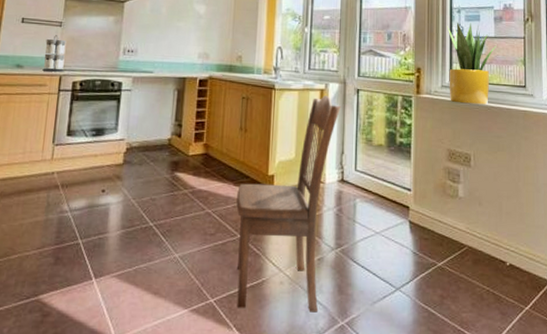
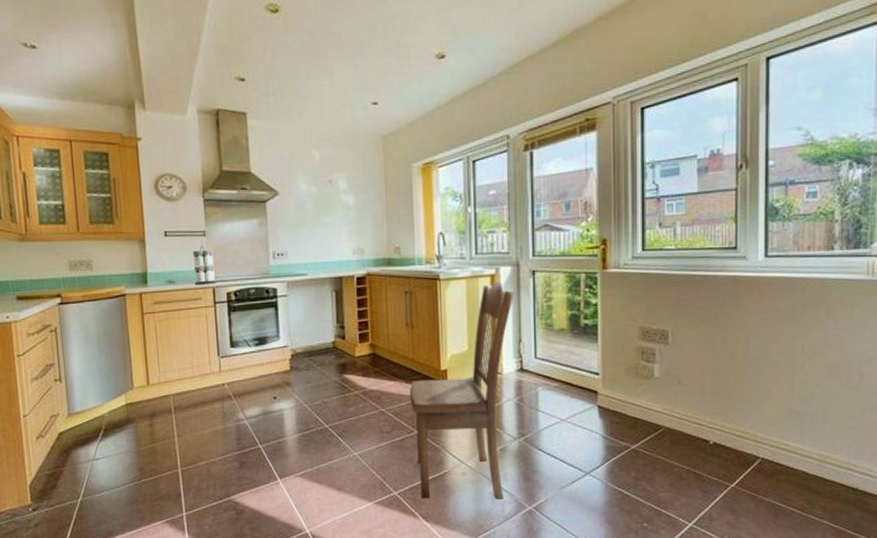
planter: present [447,22,497,105] -> none [638,178,701,275]

